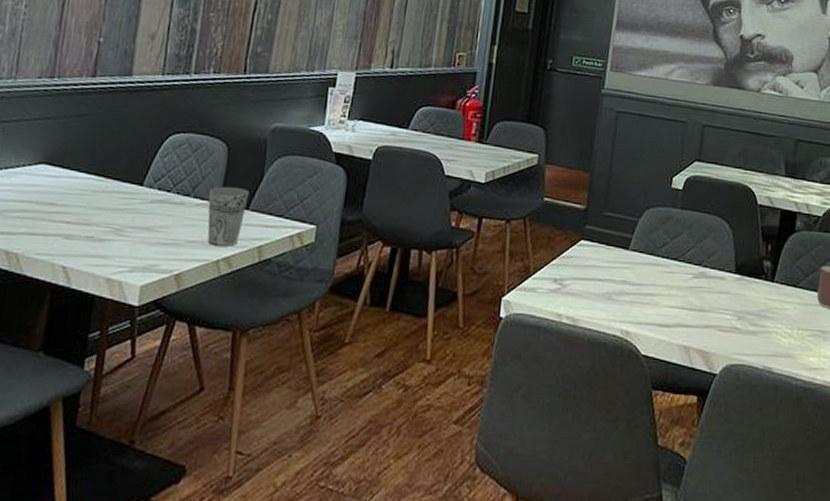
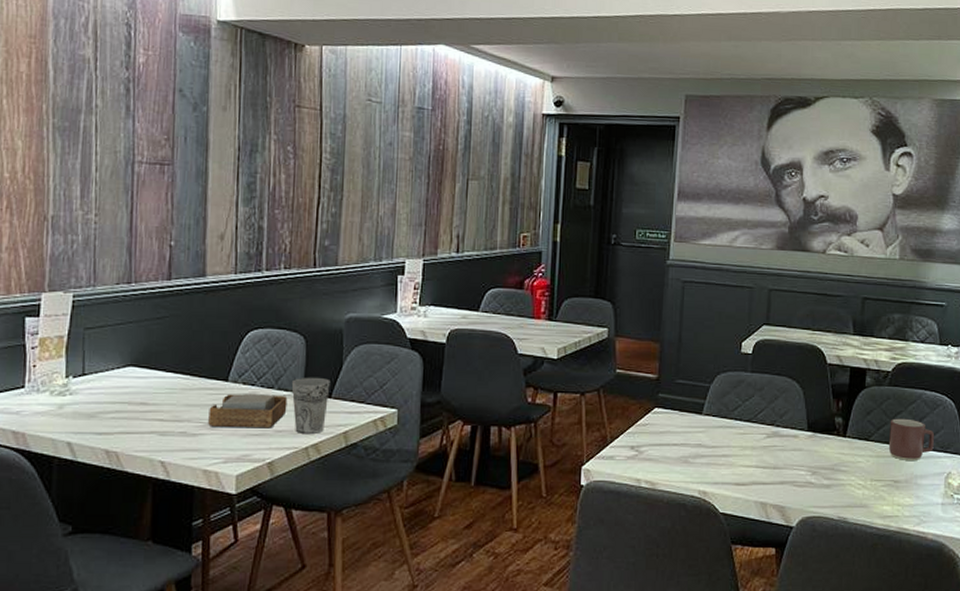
napkin holder: none [117,199,203,238] -> present [208,394,288,429]

